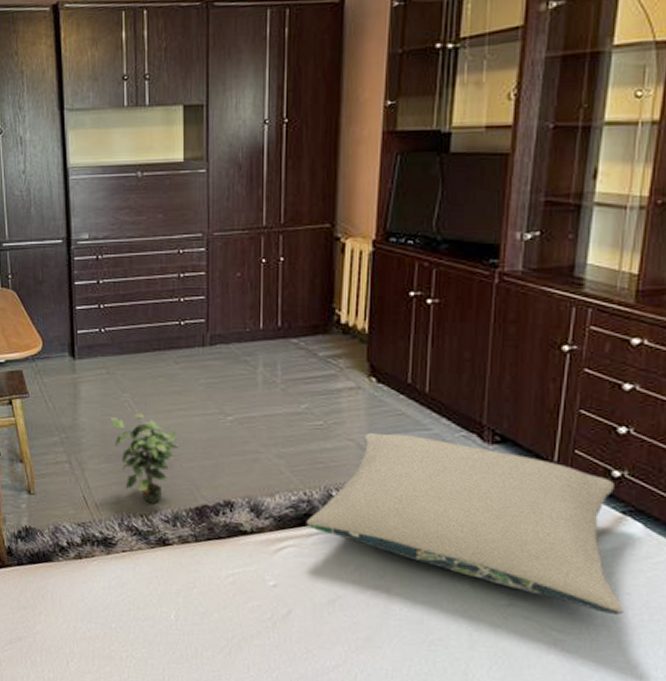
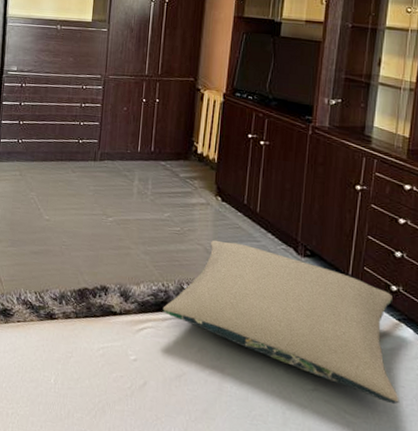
potted plant: present [110,413,182,504] -> none [19,208,72,284]

